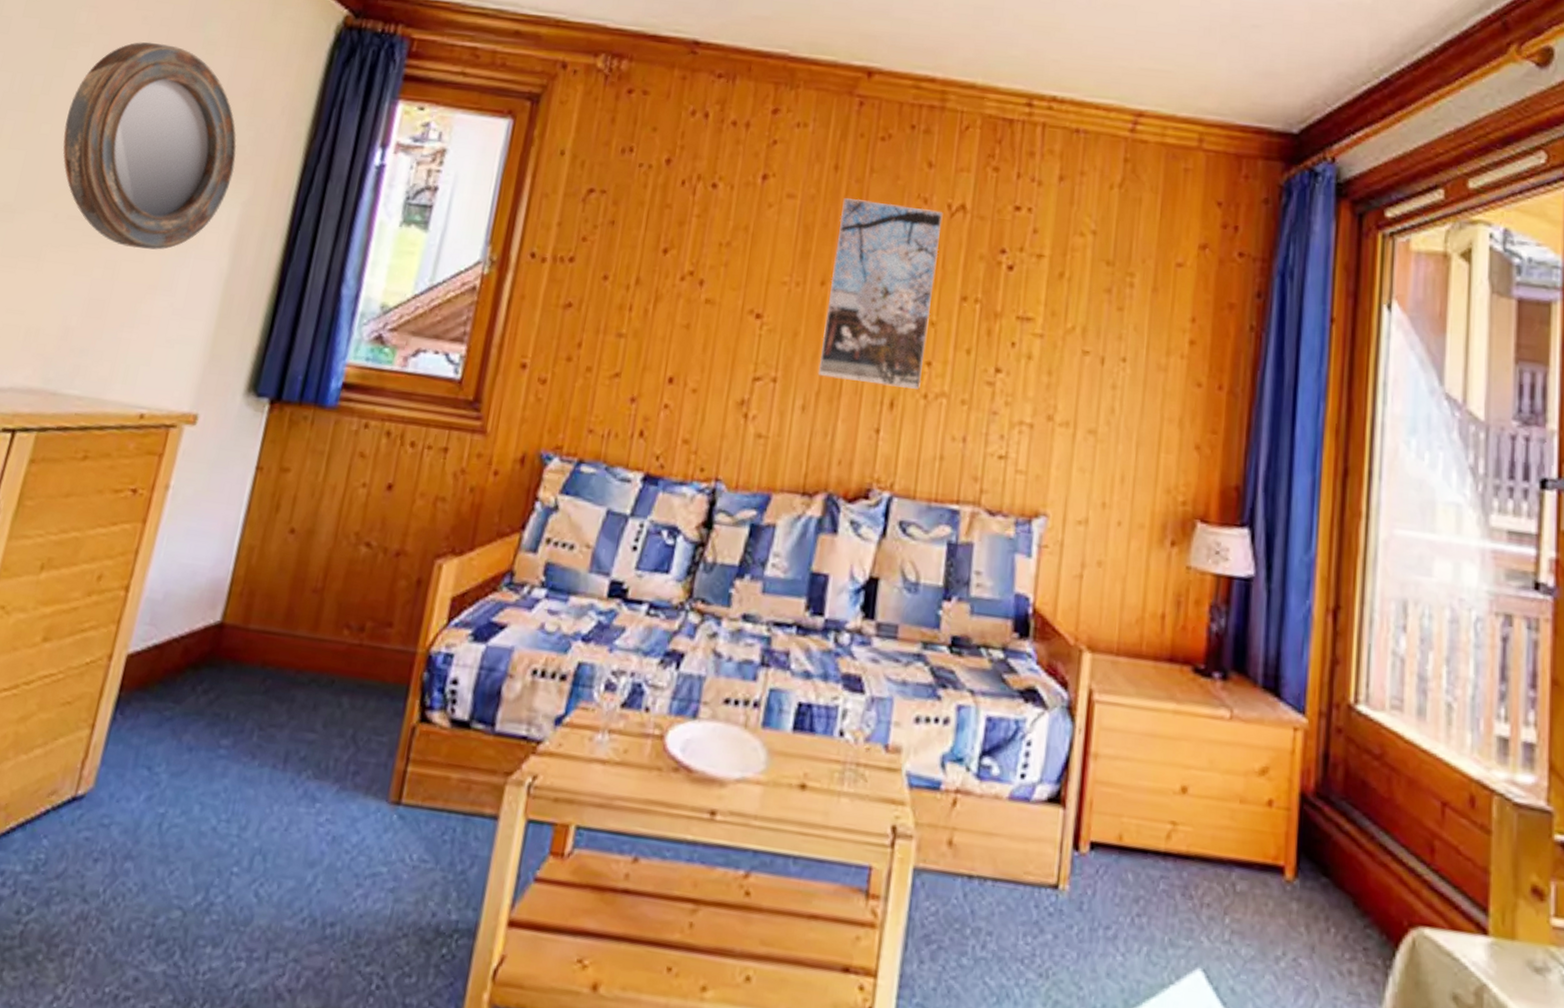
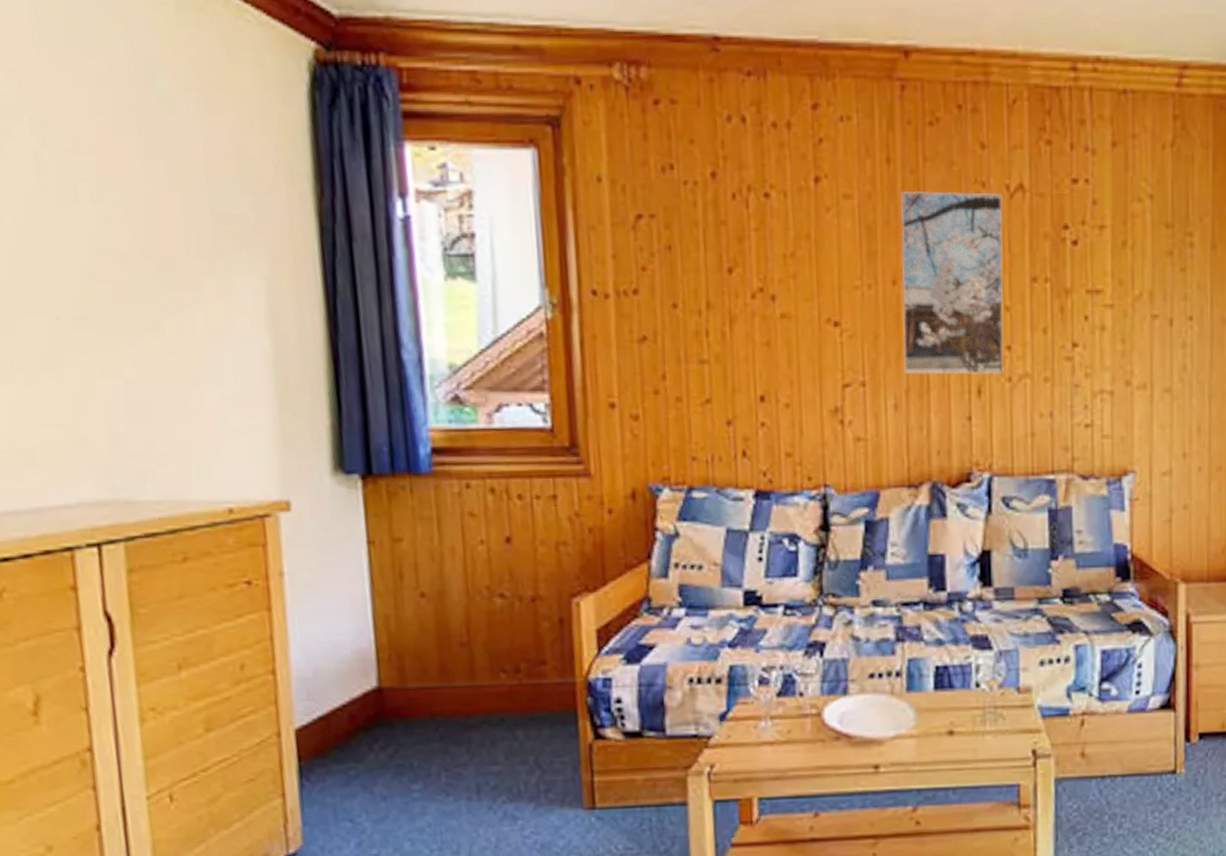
home mirror: present [63,42,237,250] -> none [26,106,244,342]

